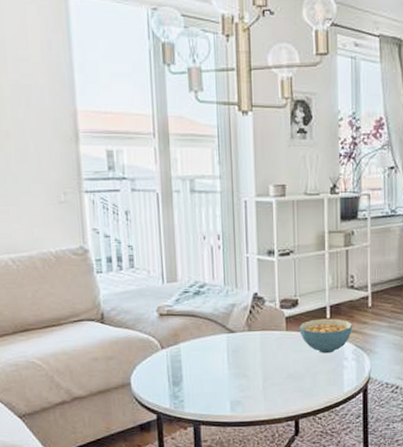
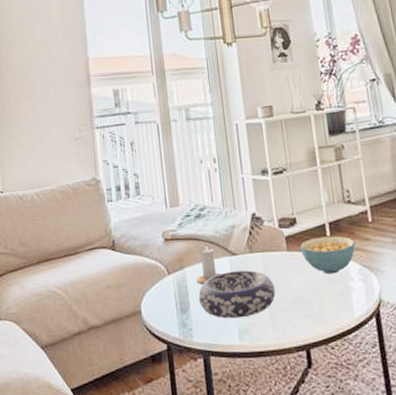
candle: none [191,323,217,359] -> present [196,246,221,284]
decorative bowl: none [192,347,271,392] -> present [198,270,276,319]

